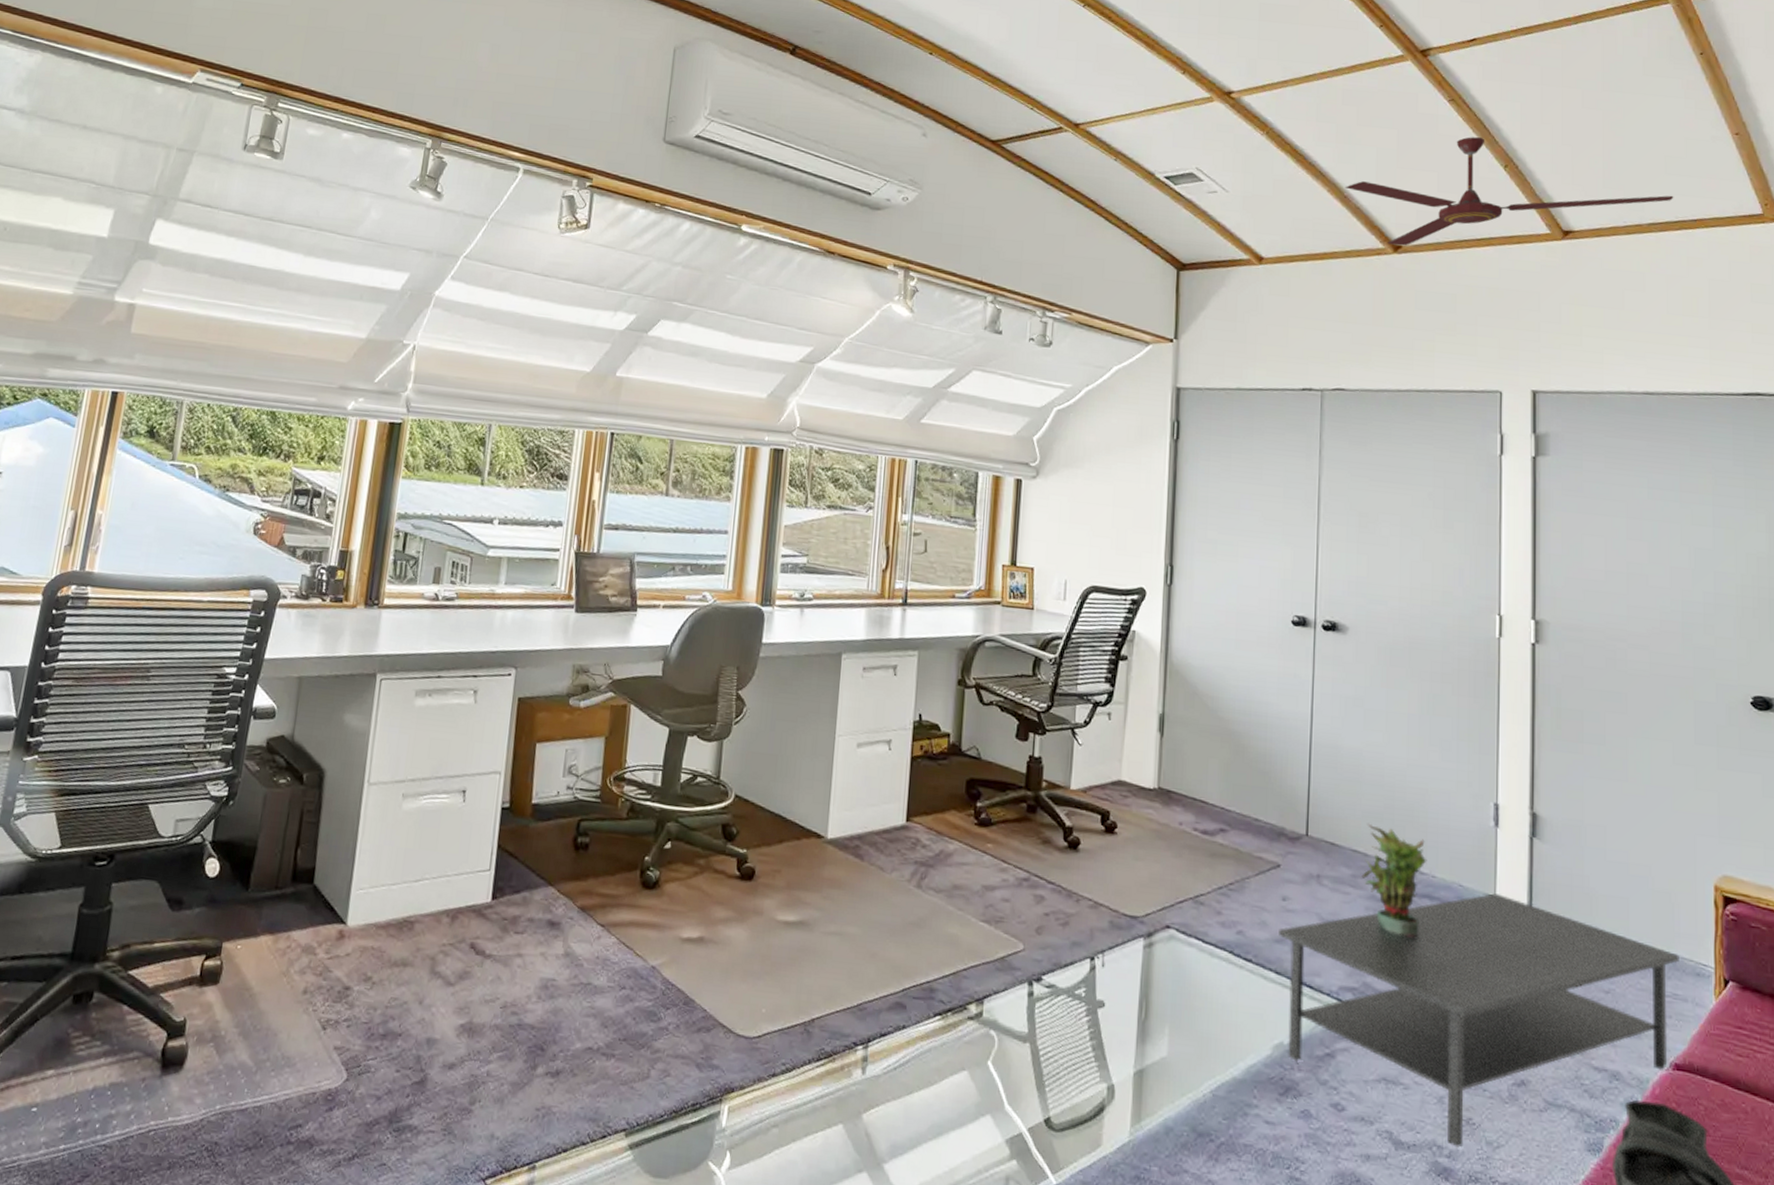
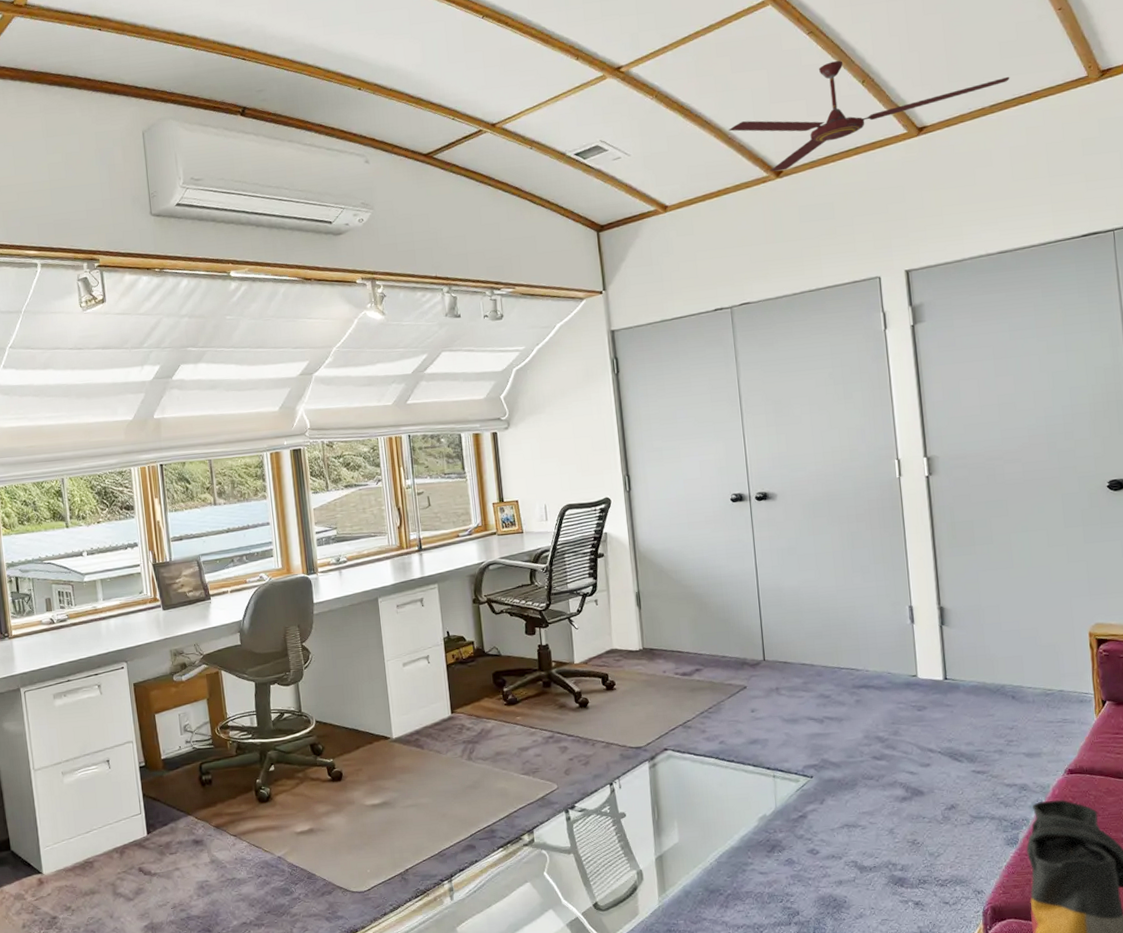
coffee table: present [1279,893,1679,1148] -> none [752,673,1066,862]
potted plant: present [1360,823,1427,937] -> none [810,641,861,719]

